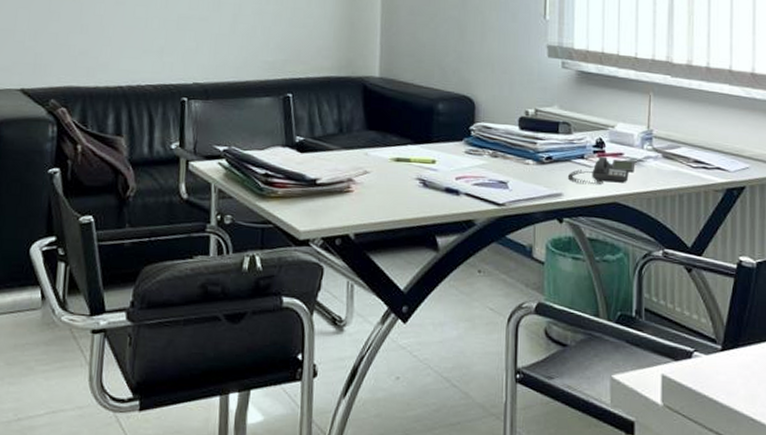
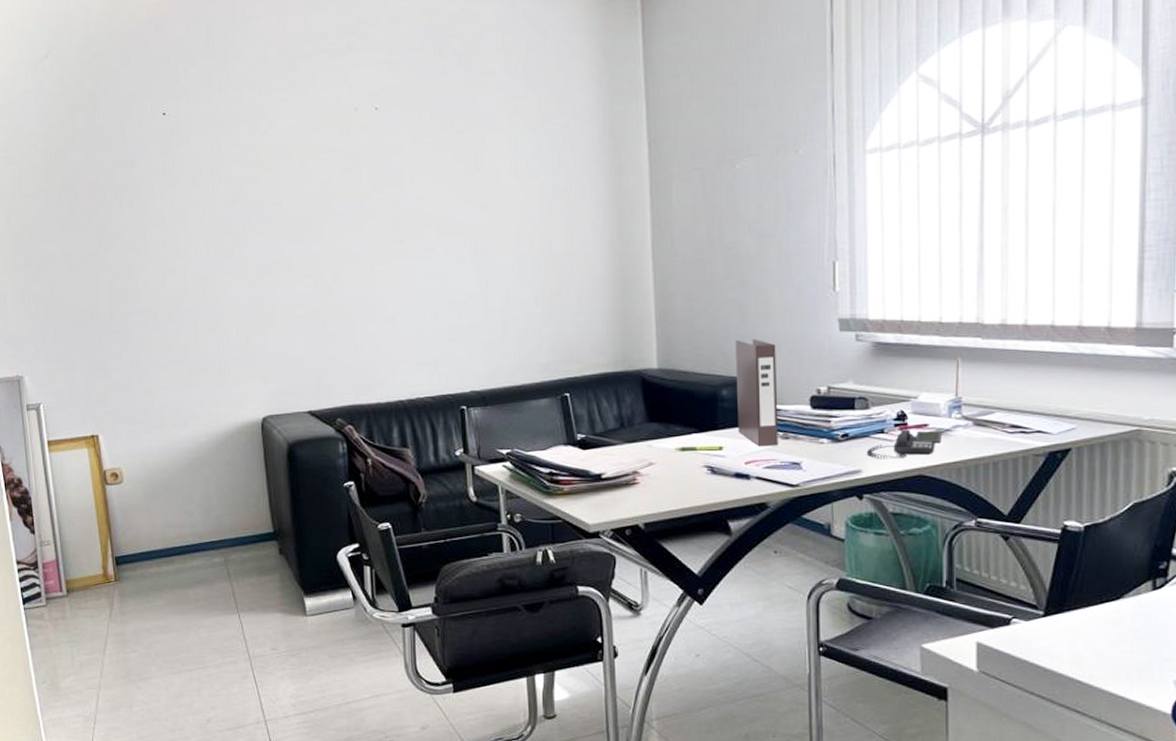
binder: none [450,56,490,164] -> present [735,338,778,447]

